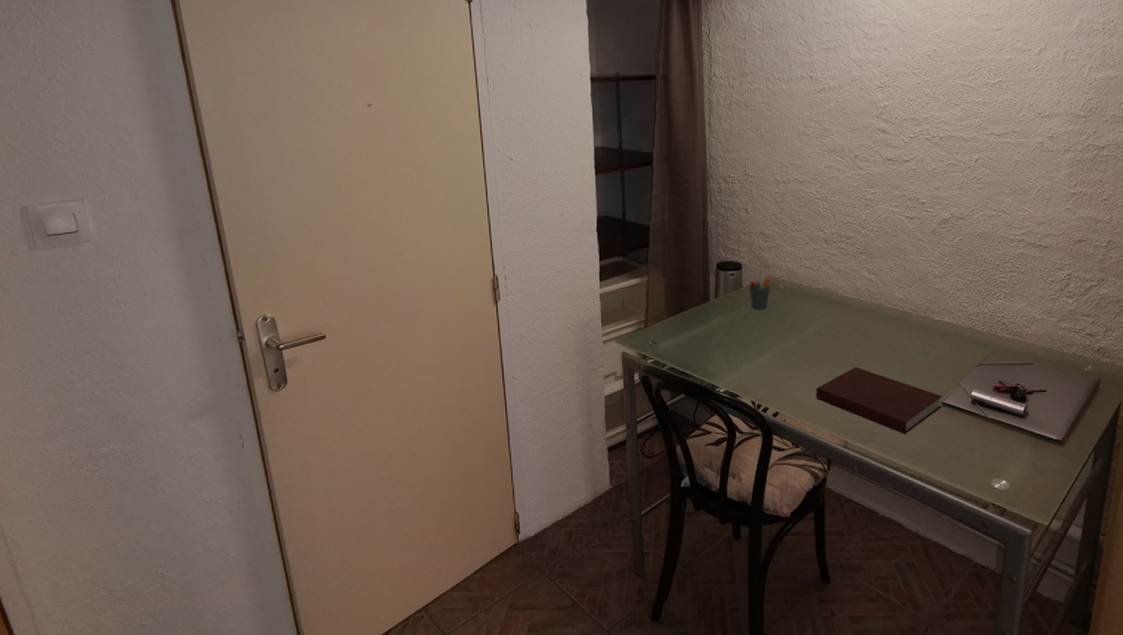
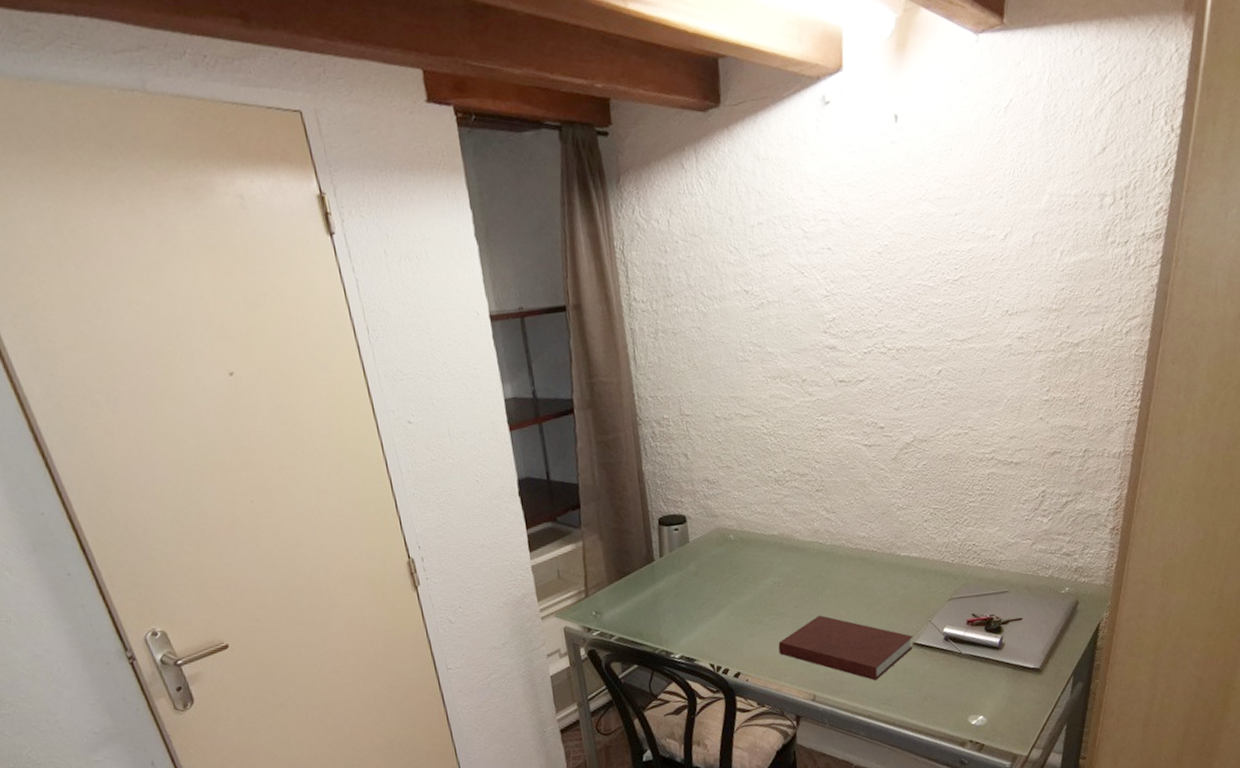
pen holder: present [749,272,771,309] -> none [696,522,721,565]

